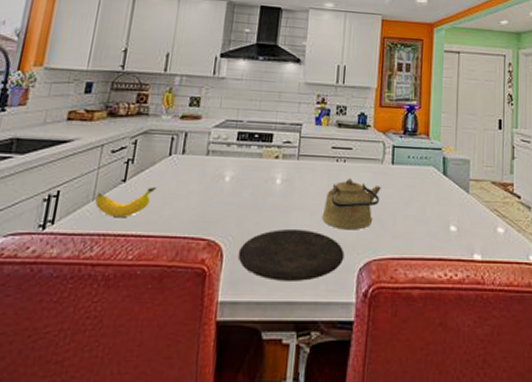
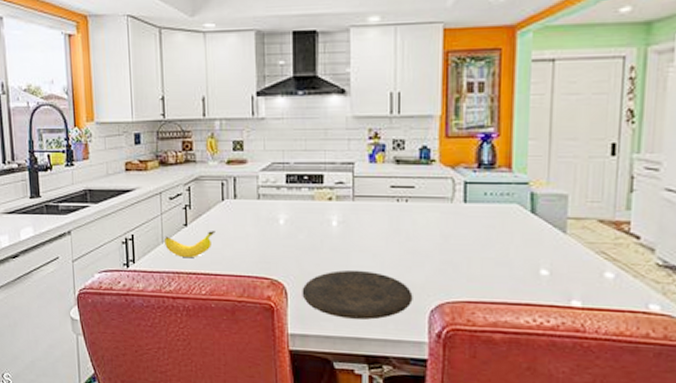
kettle: present [322,178,381,230] -> none [385,219,452,272]

